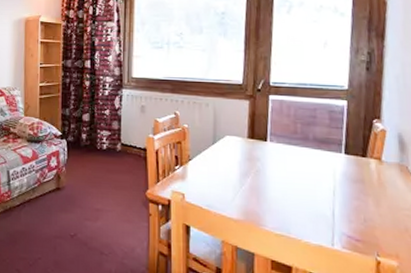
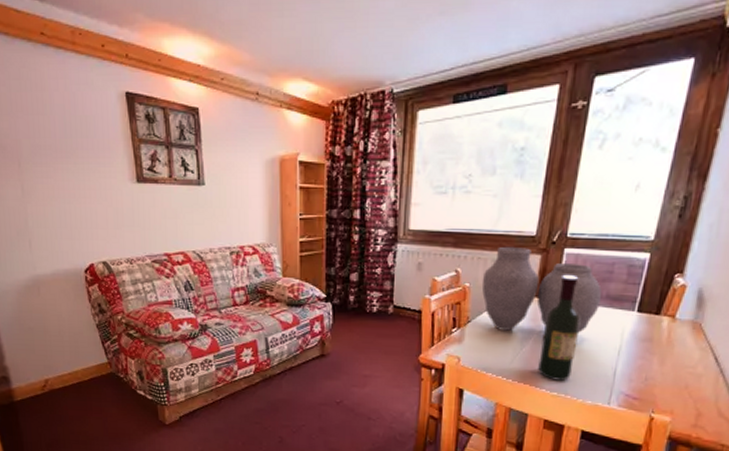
vase: none [198,92,310,173] -> present [481,246,602,333]
wine bottle: none [259,119,293,220] -> present [538,275,580,381]

